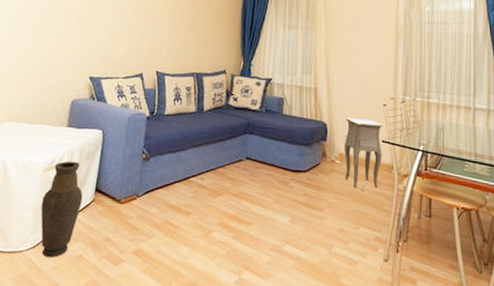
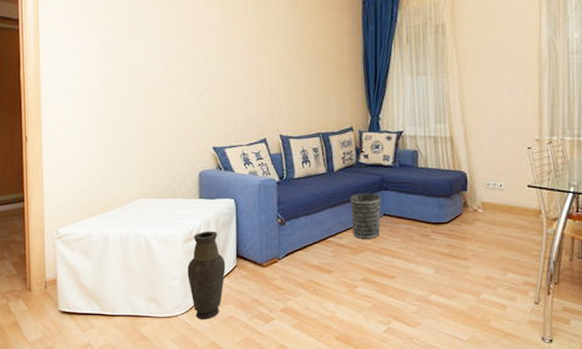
wastebasket: none [214,134,246,183] -> present [350,193,382,239]
side table: present [343,118,383,192] -> none [486,164,528,239]

